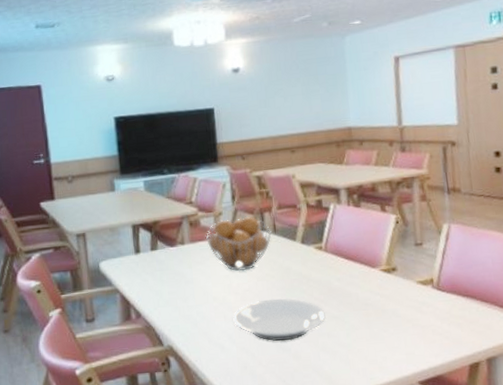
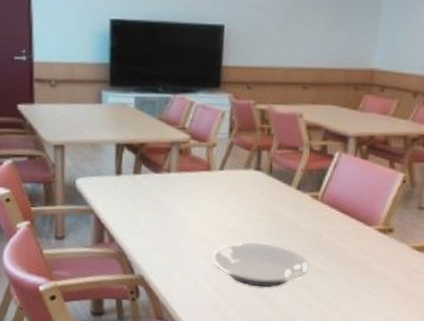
fruit basket: present [206,215,272,272] -> none [195,152,267,210]

